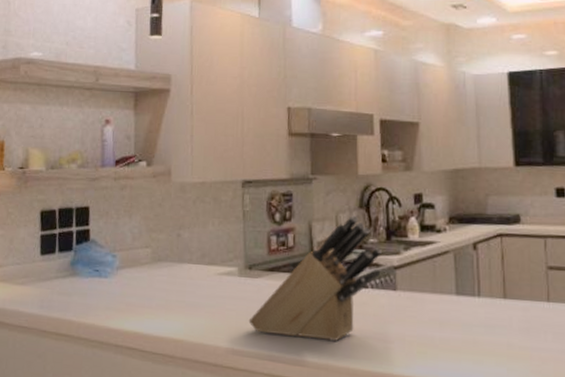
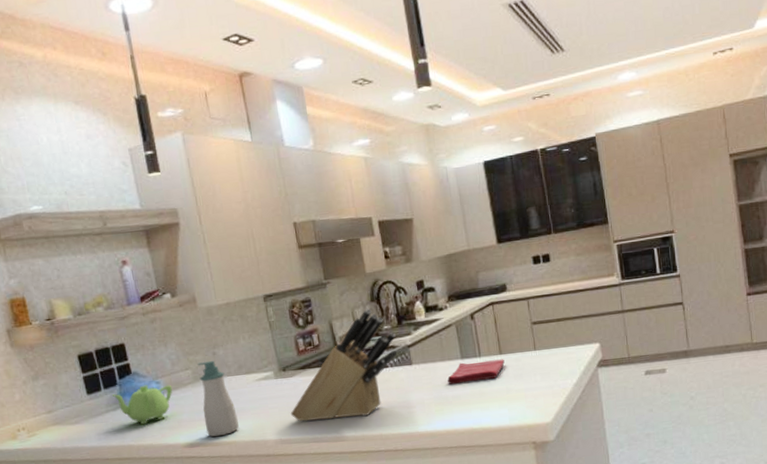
teapot: none [66,256,128,301] -> present [113,384,173,425]
soap bottle: none [153,242,190,331] -> present [197,360,239,437]
dish towel: none [436,299,509,327] -> present [447,359,505,385]

